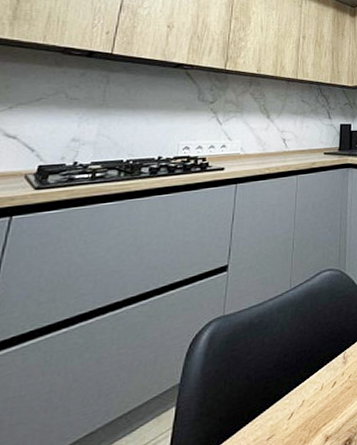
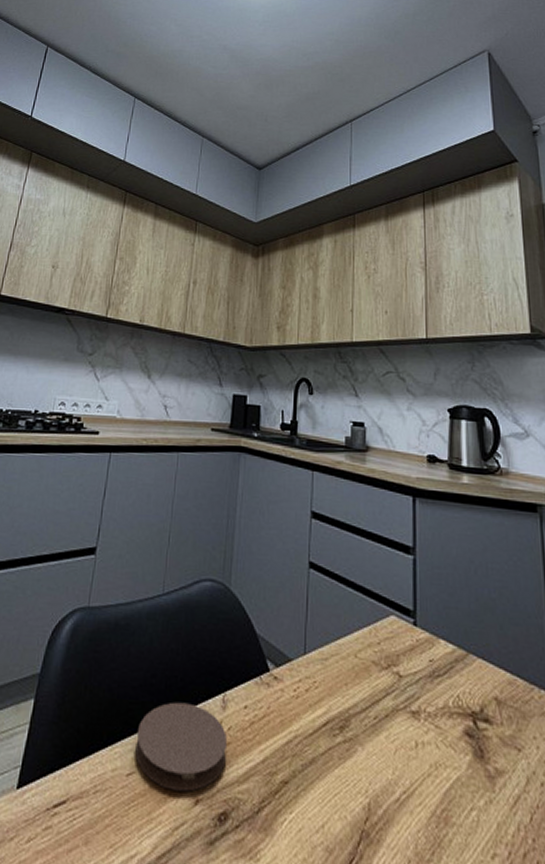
coaster: none [274,367,349,438] -> present [135,702,228,792]

